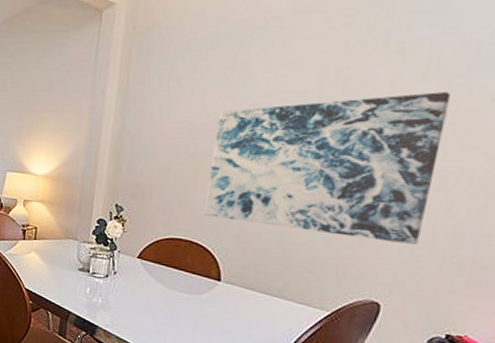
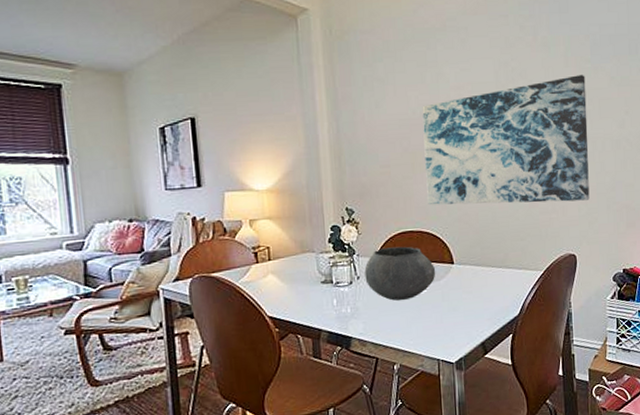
bowl: none [121,249,199,305] -> present [364,246,436,301]

